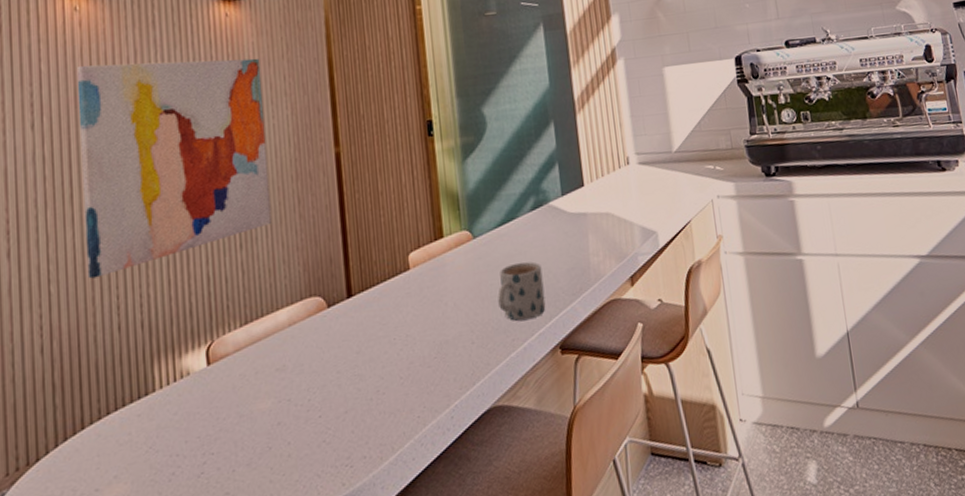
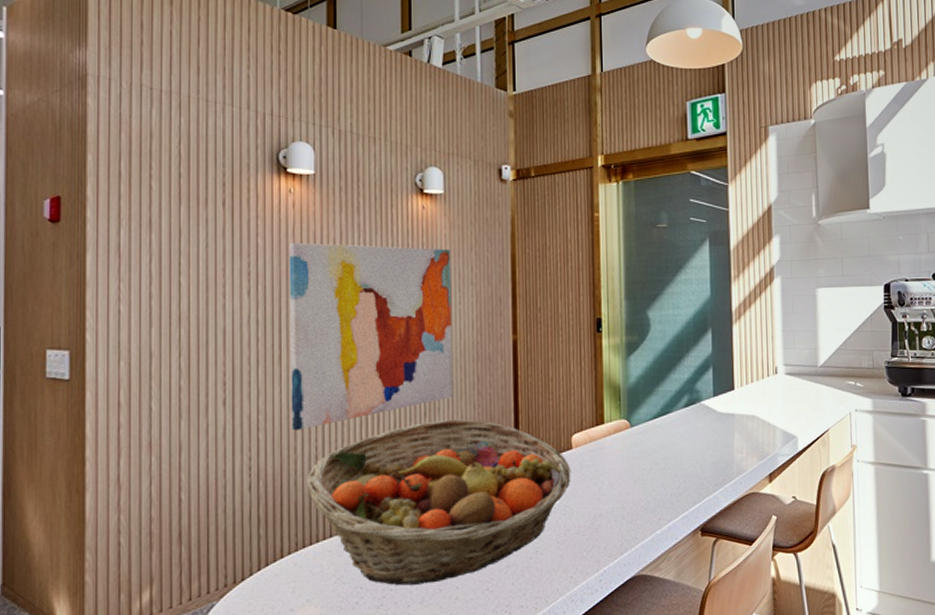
fruit basket: none [108,246,411,448] -> present [307,419,571,586]
mug: present [497,261,546,321] -> none [649,452,691,504]

